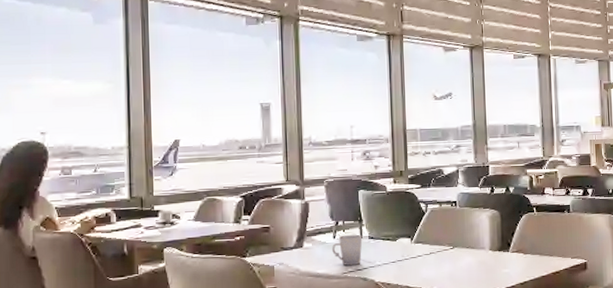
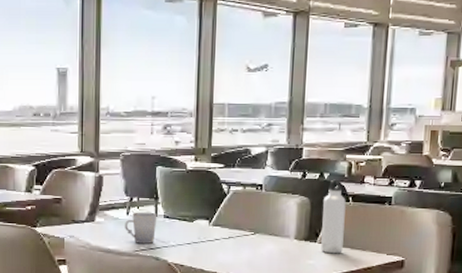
water bottle: none [512,192,533,262] -> present [321,179,346,254]

